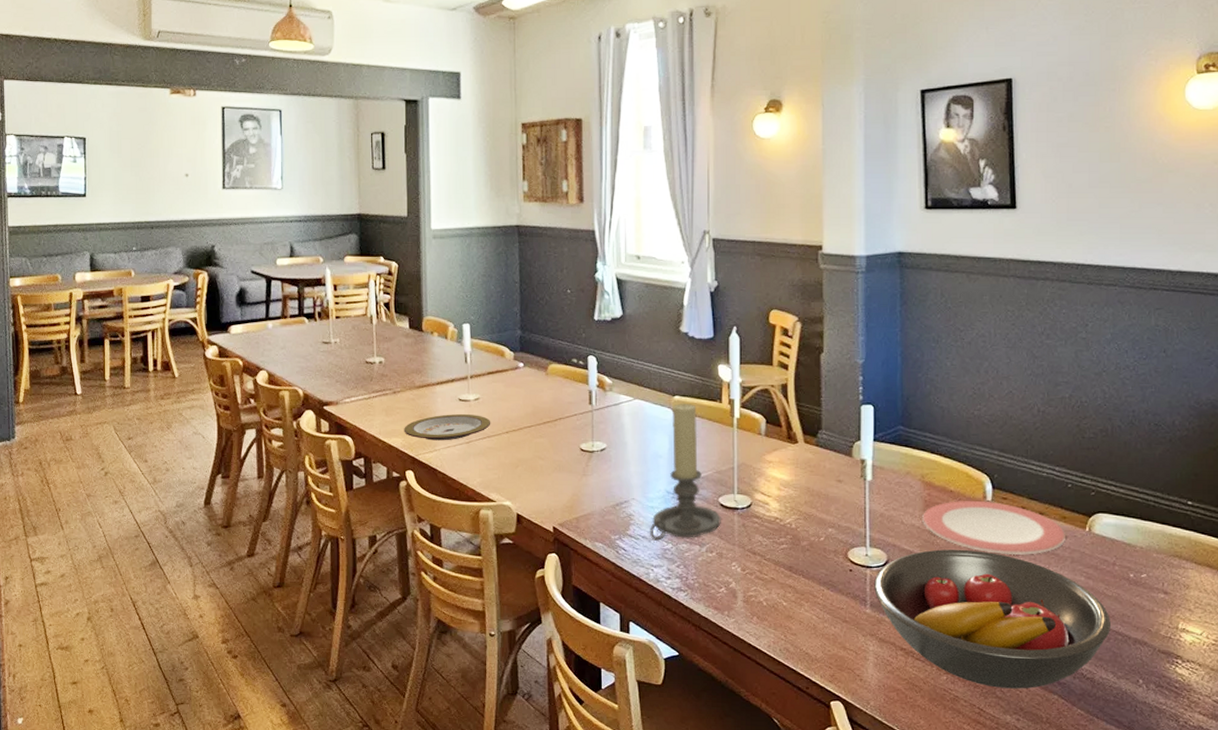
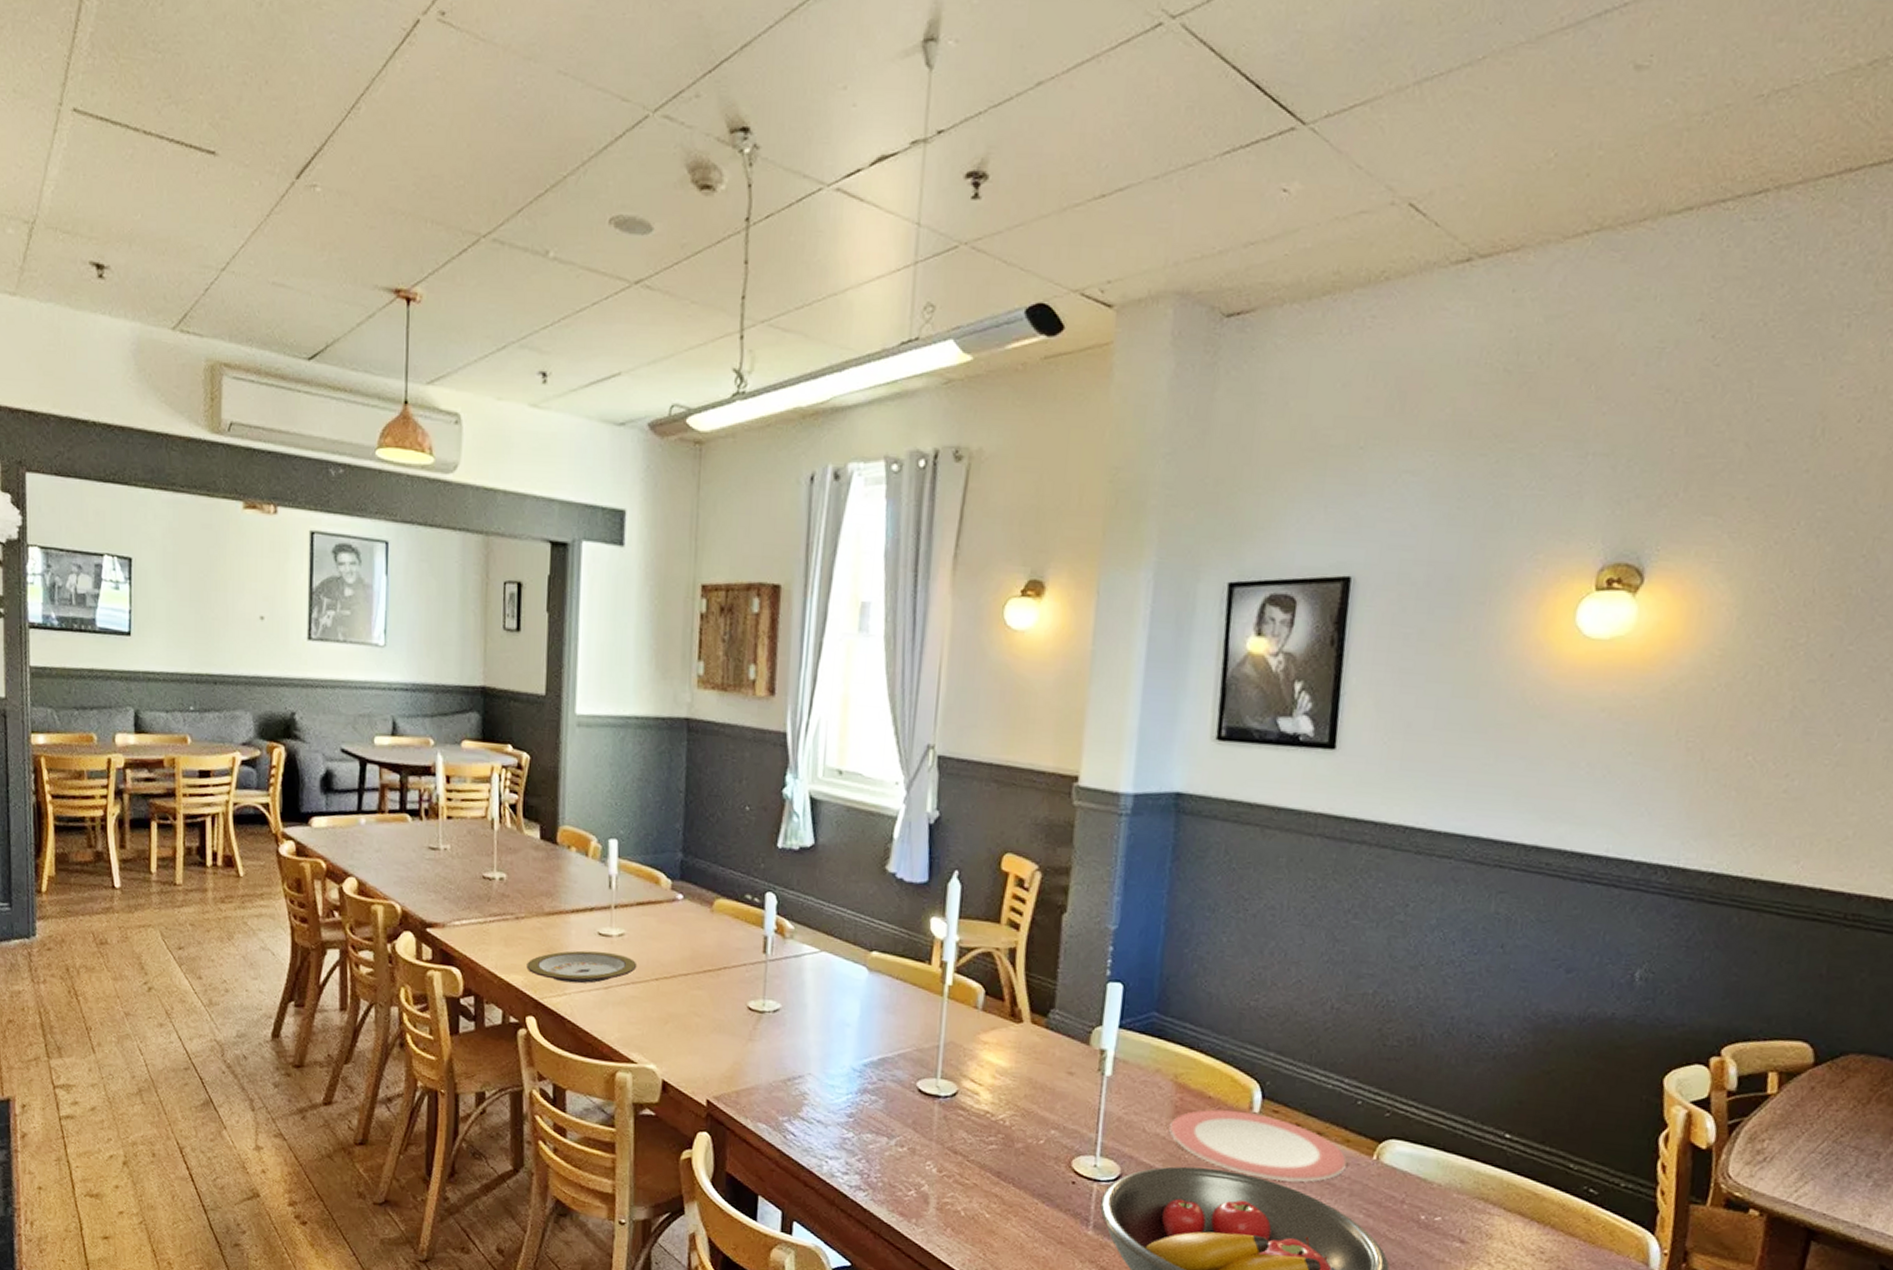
candle holder: present [650,402,721,541] -> none [827,960,918,1128]

